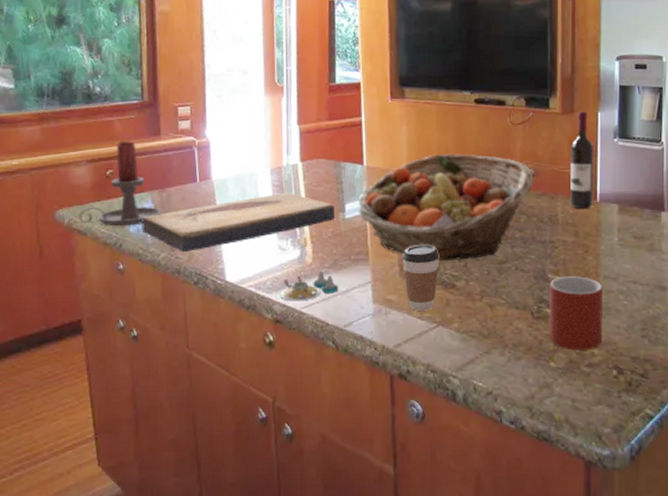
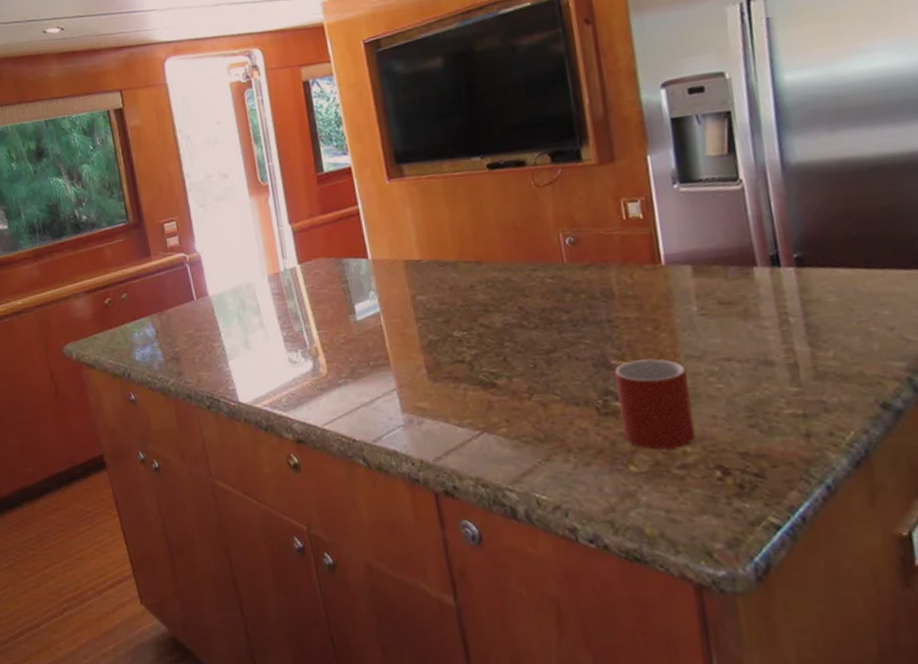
candle holder: present [78,141,161,226] -> none [85,266,163,357]
fish fossil: present [141,192,336,253] -> none [146,299,346,376]
salt and pepper shaker set: present [279,270,339,301] -> none [297,381,362,418]
fruit basket: present [358,154,534,261] -> none [368,227,576,358]
coffee cup: present [402,244,440,311] -> none [427,340,475,417]
wine bottle: present [570,111,594,210] -> none [616,157,658,277]

